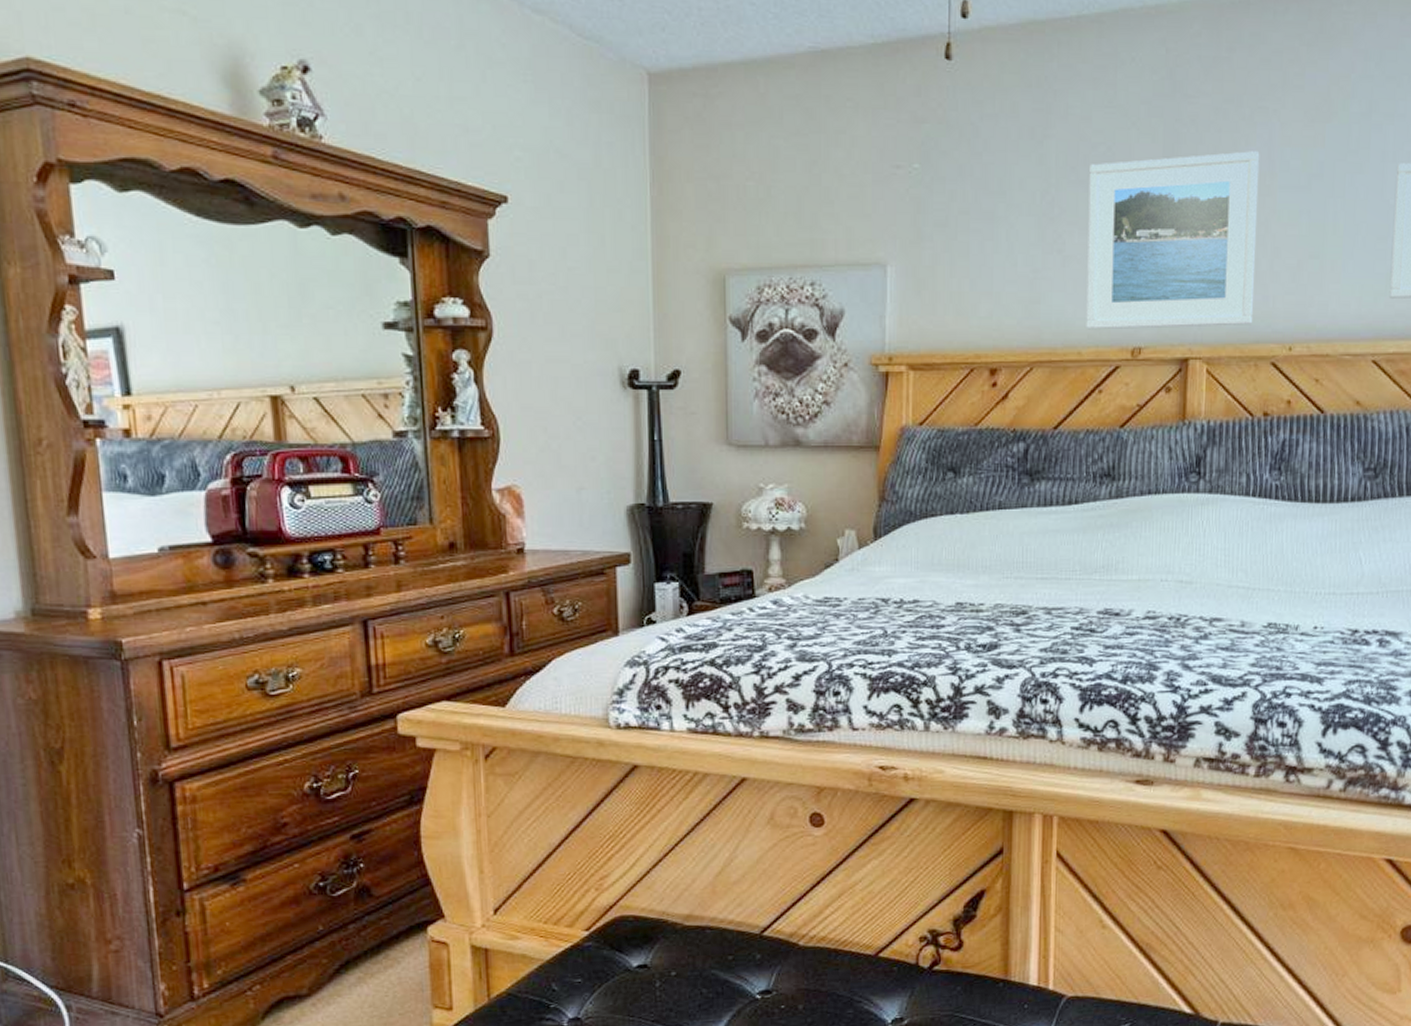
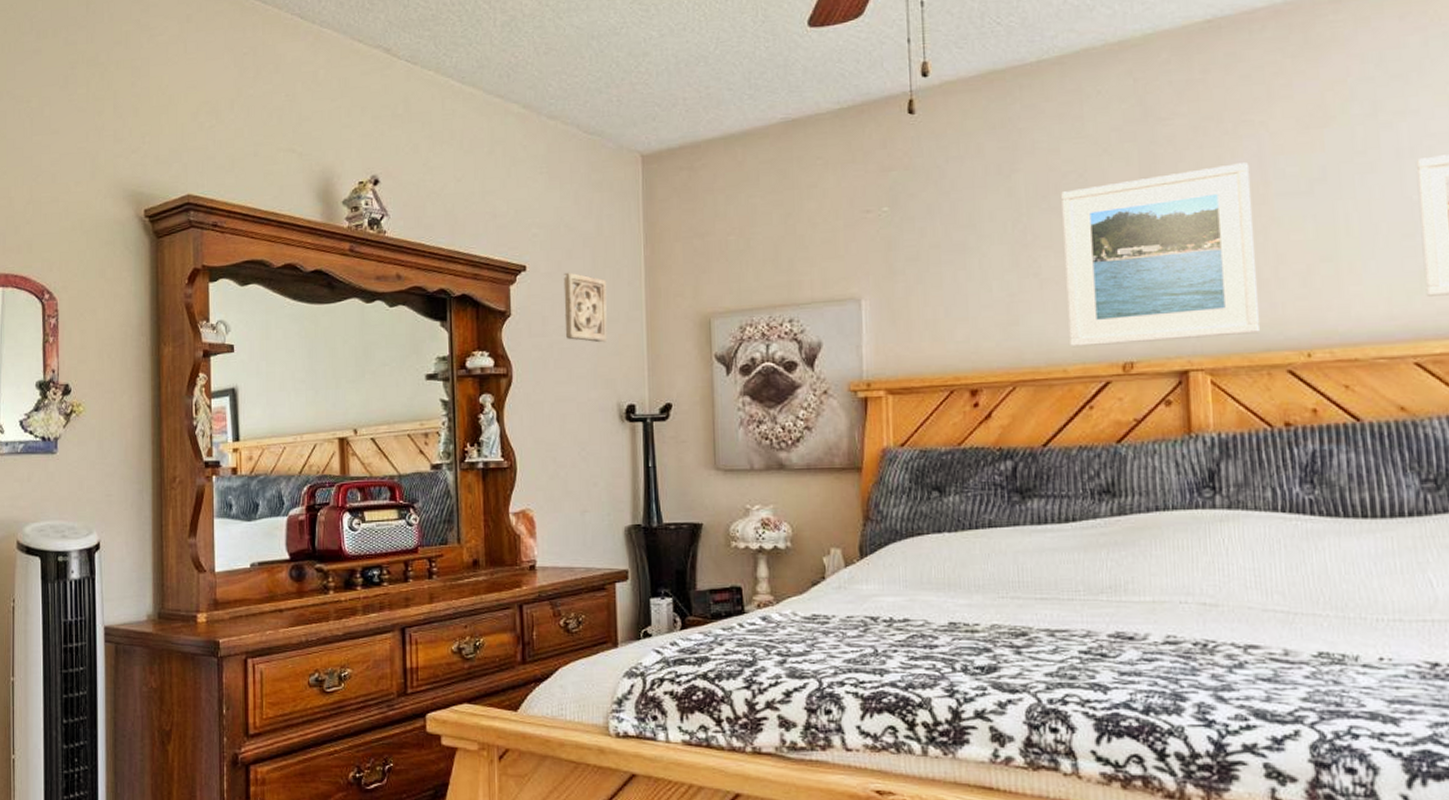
wall ornament: none [554,208,607,296] -> present [563,272,608,343]

